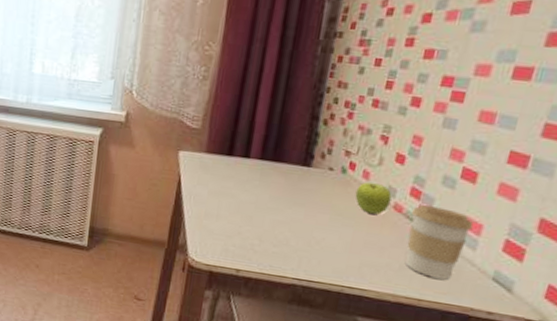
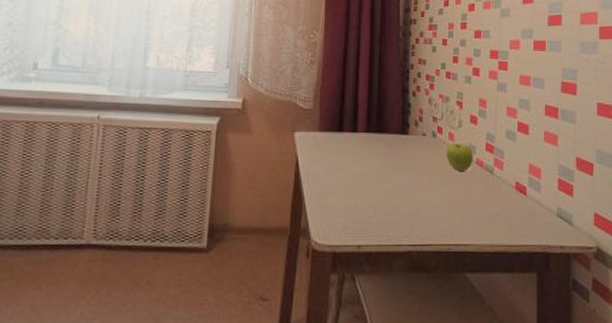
coffee cup: present [406,205,474,280] -> none [489,158,535,223]

